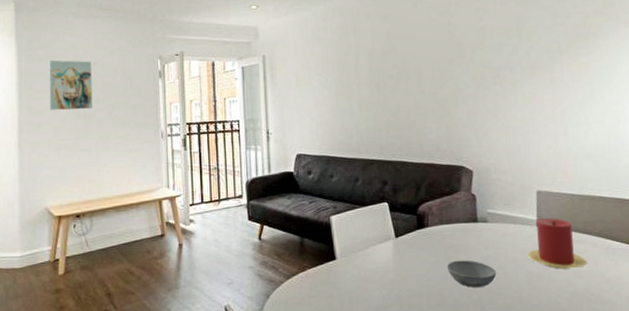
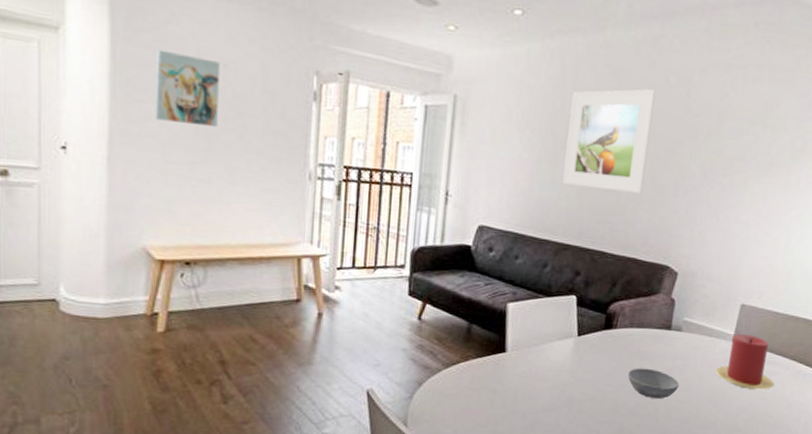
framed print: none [354,24,427,111] -> present [562,88,656,194]

